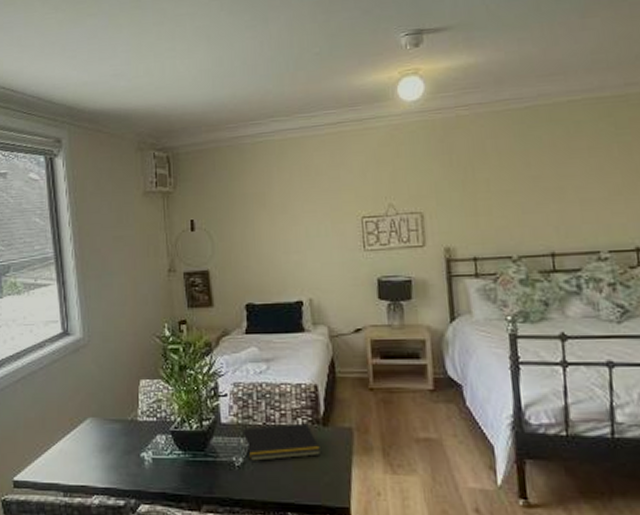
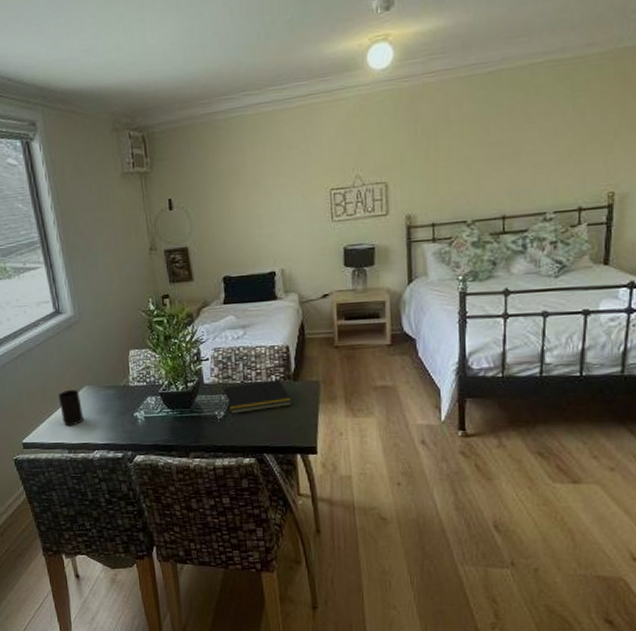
cup: none [59,420,84,464] -> present [59,389,84,426]

